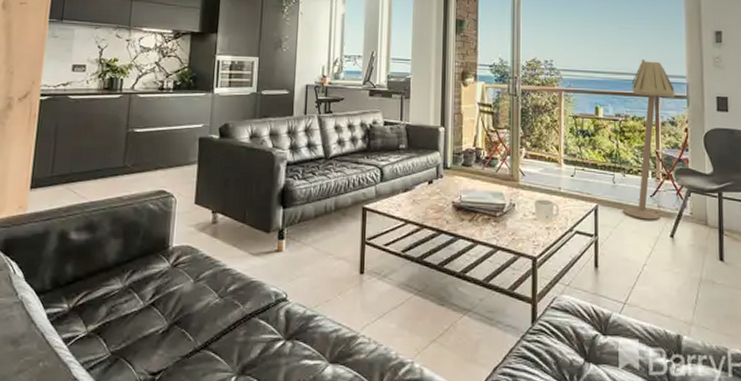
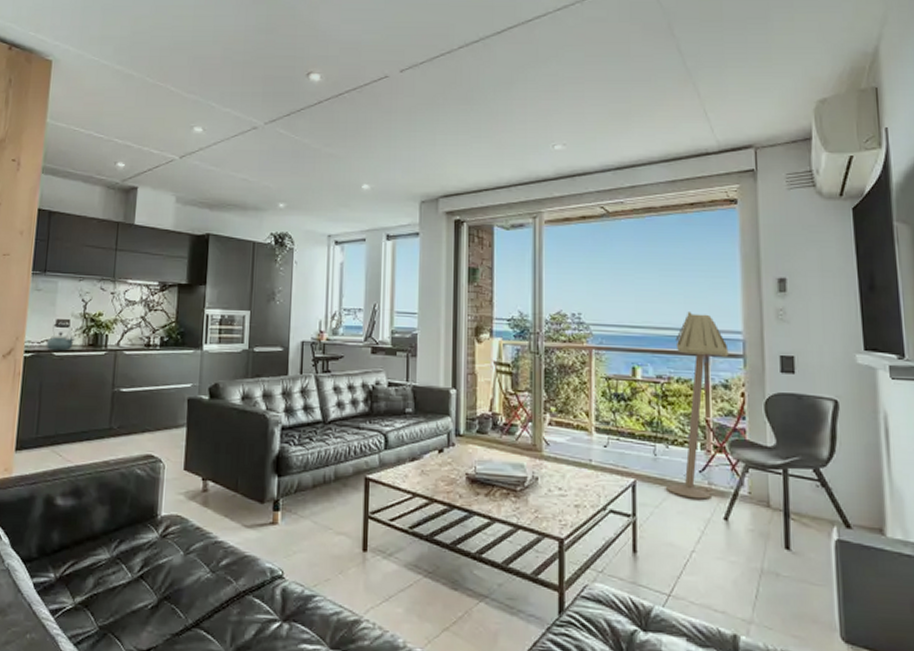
kettle: none [62,68,92,95] -> present [46,323,76,352]
mug: present [534,199,560,224] -> none [560,472,591,501]

